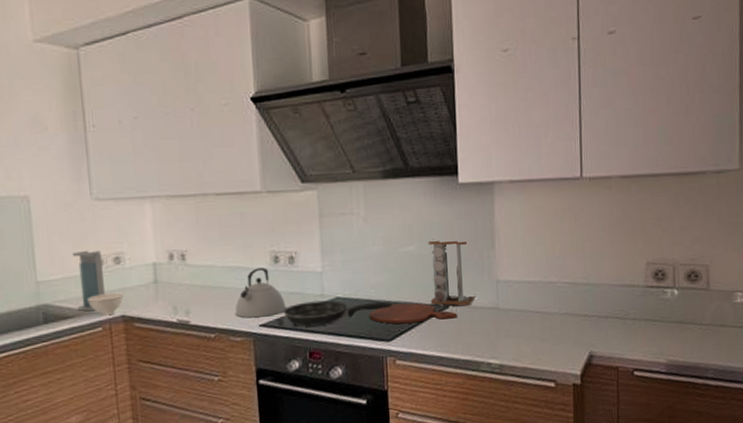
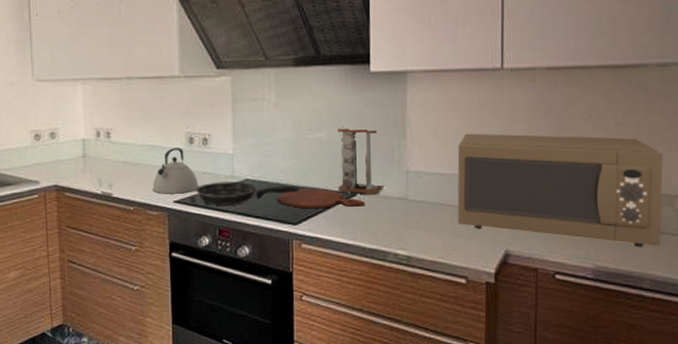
soap dispenser: present [72,250,106,312] -> none [15,126,42,180]
bowl: present [87,293,124,316] -> none [27,165,57,185]
microwave: none [543,240,722,341] -> present [457,133,663,248]

